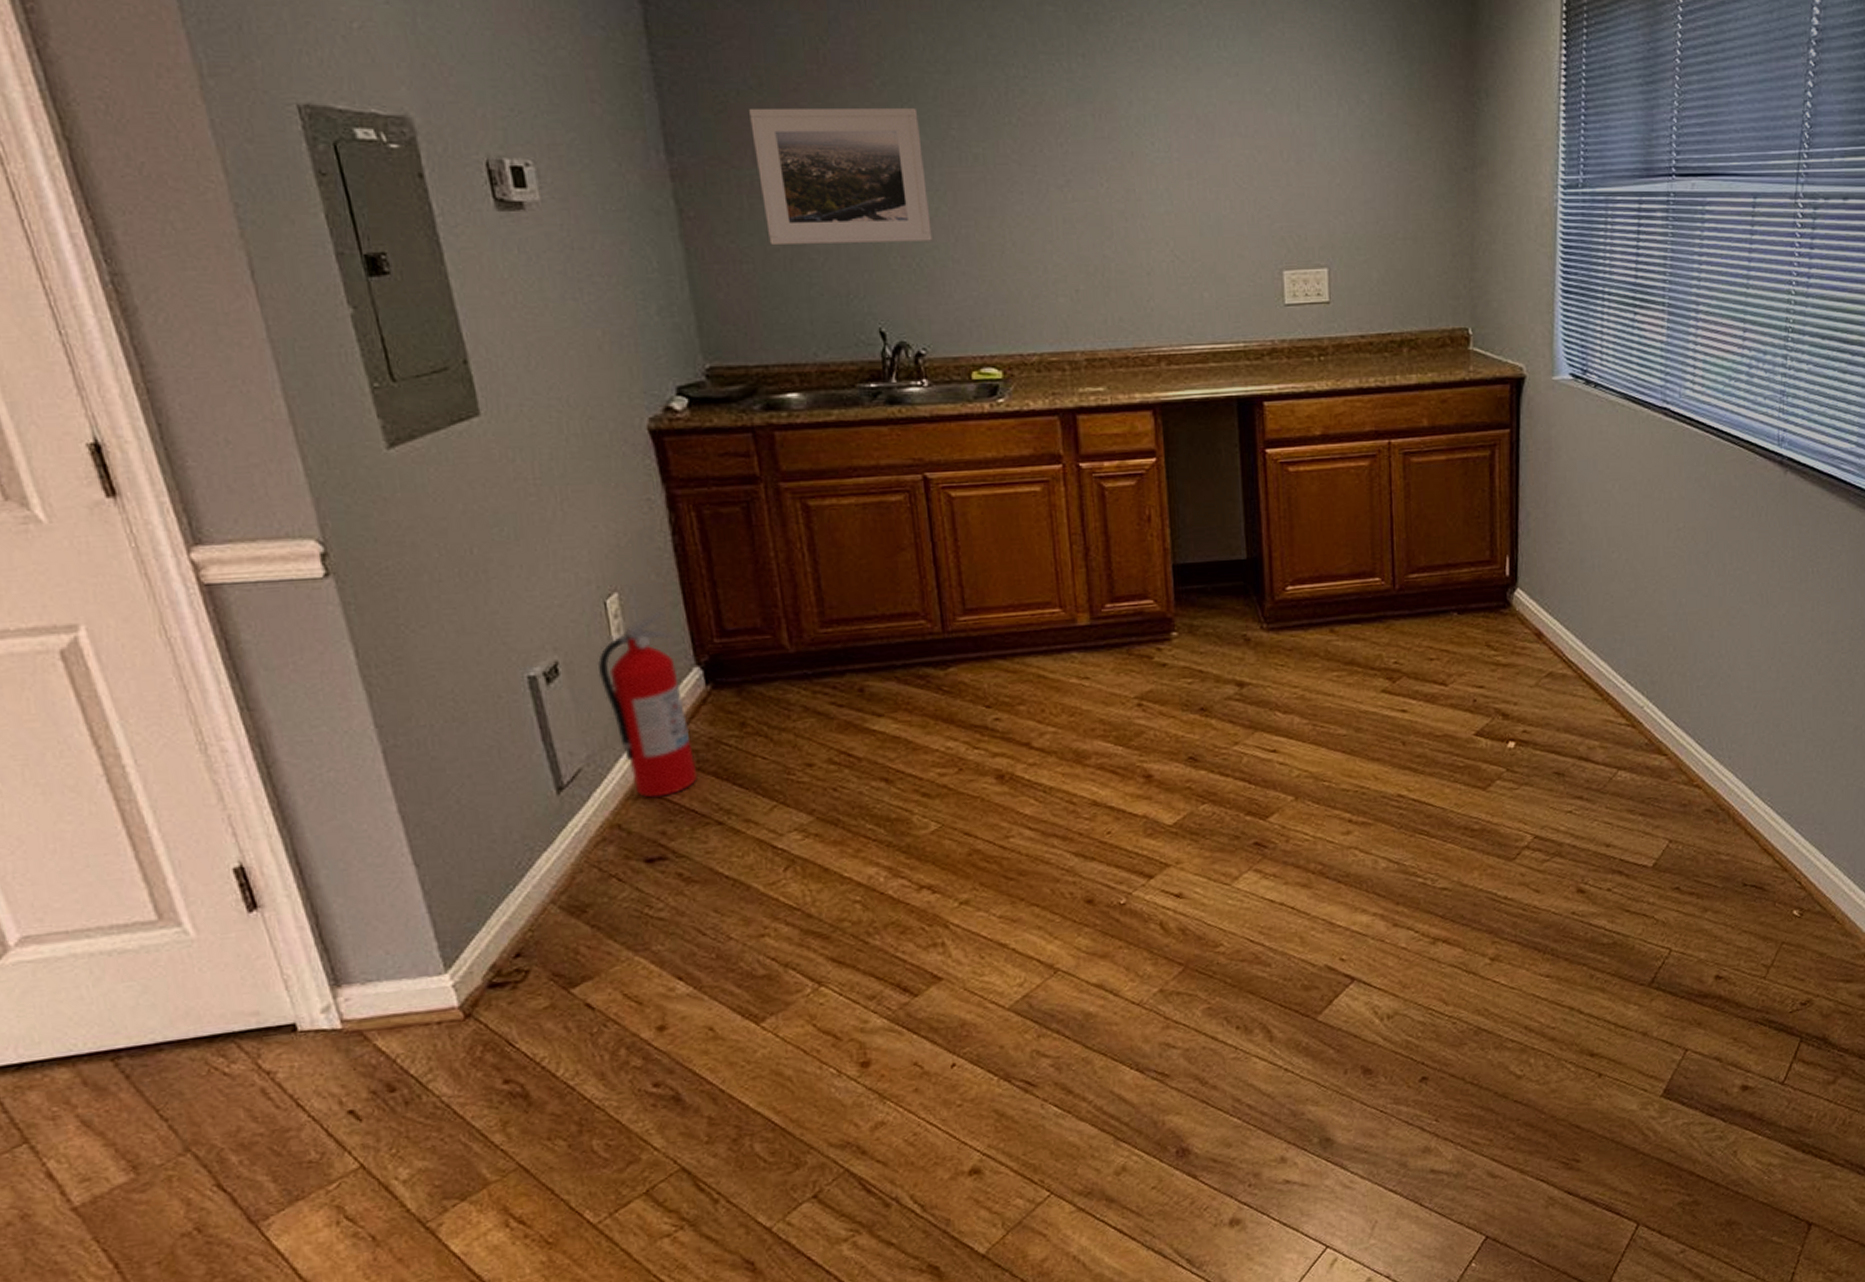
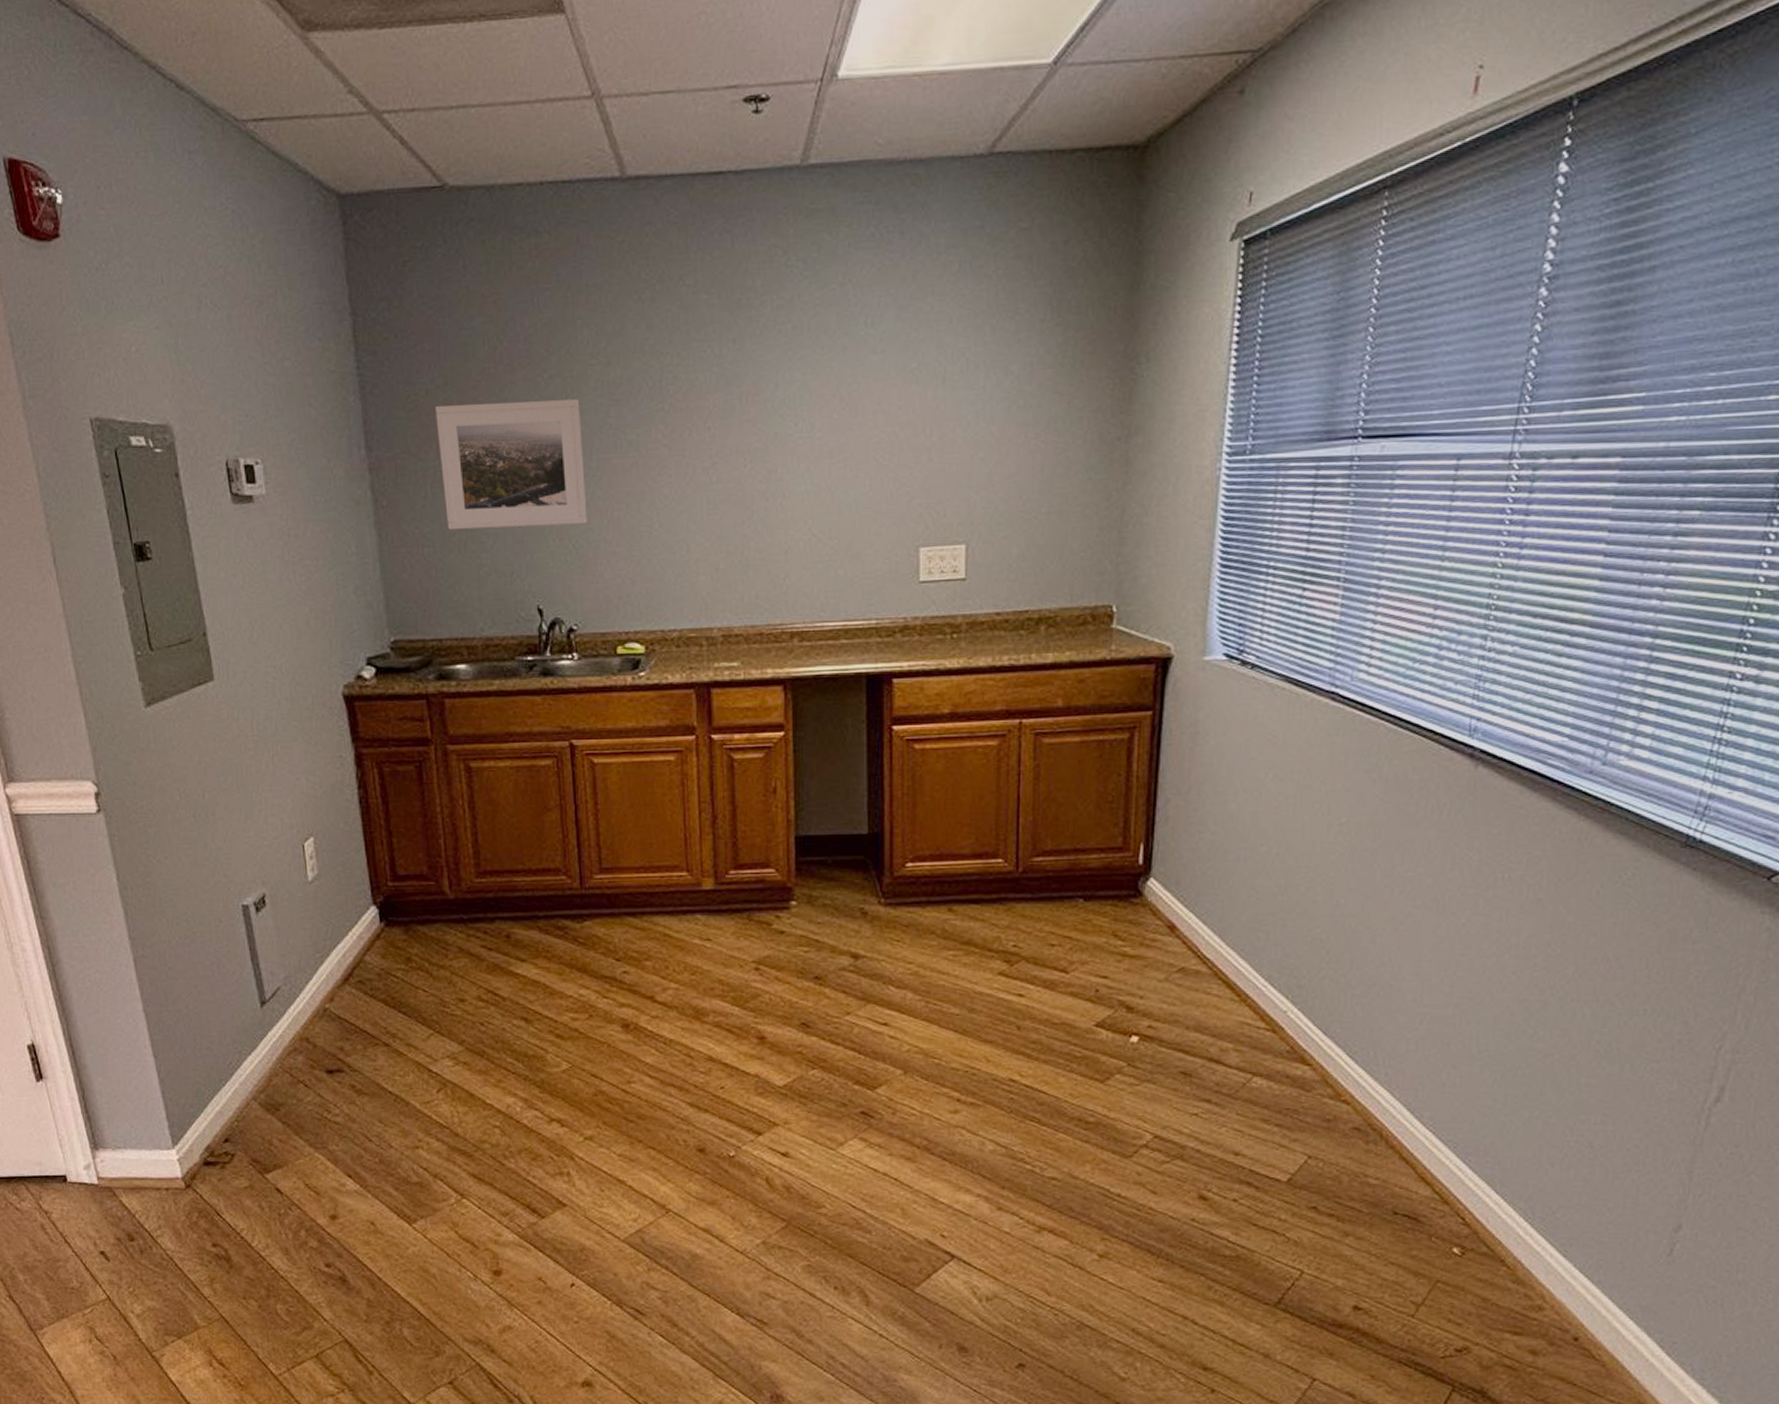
fire extinguisher: present [597,610,698,798] -> none [295,855,370,1017]

